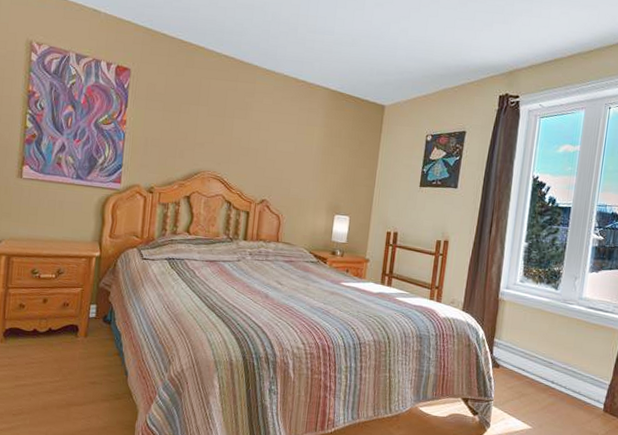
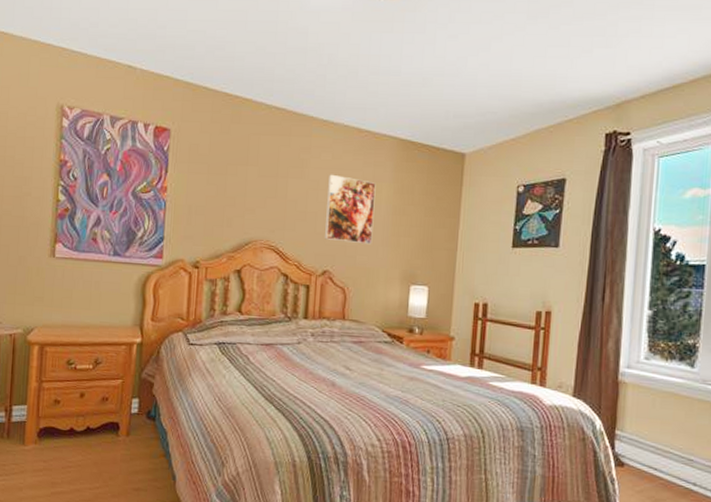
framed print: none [264,117,310,179] -> present [325,174,376,245]

